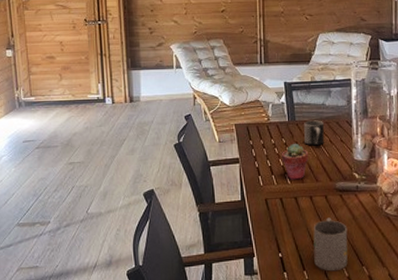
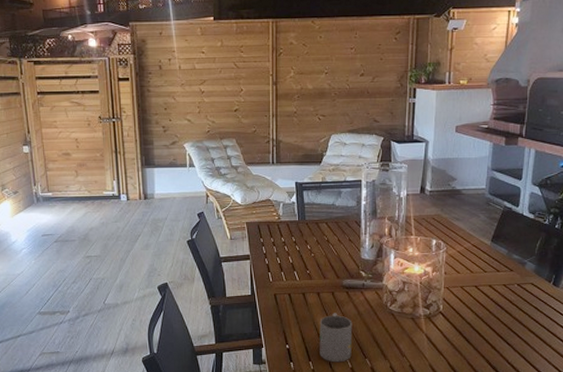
potted succulent: present [281,143,309,180] -> none [290,241,318,277]
mug: present [304,120,324,146] -> none [314,220,333,245]

